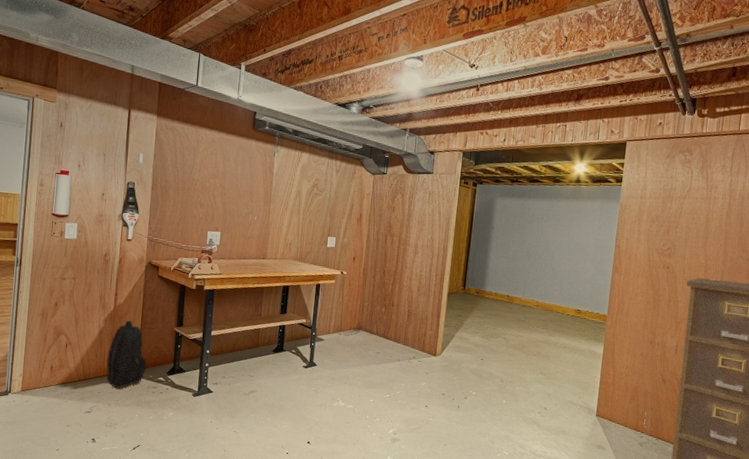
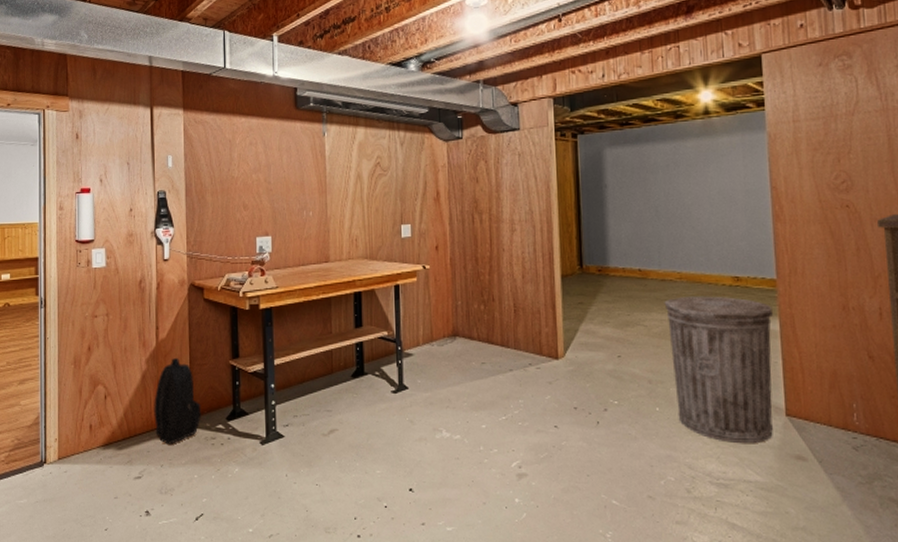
trash can: none [518,320,600,434] -> present [664,296,773,443]

